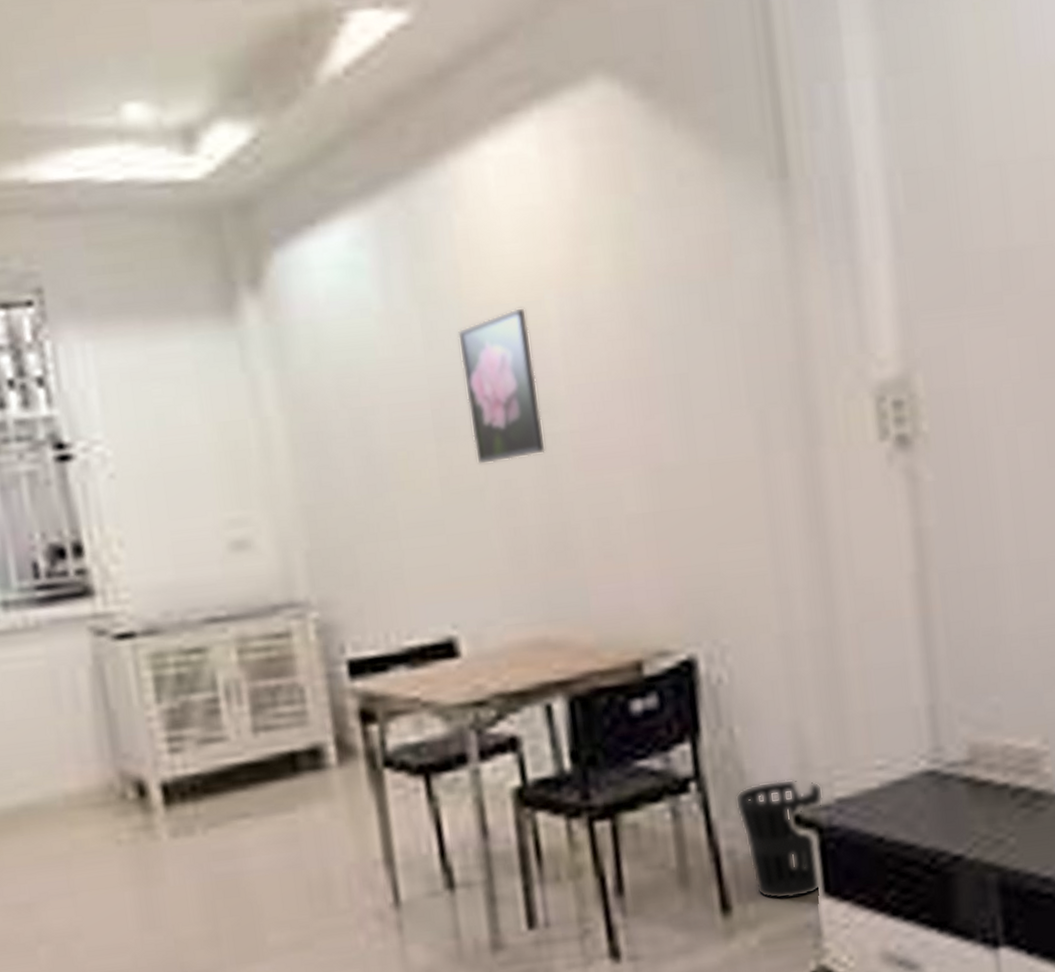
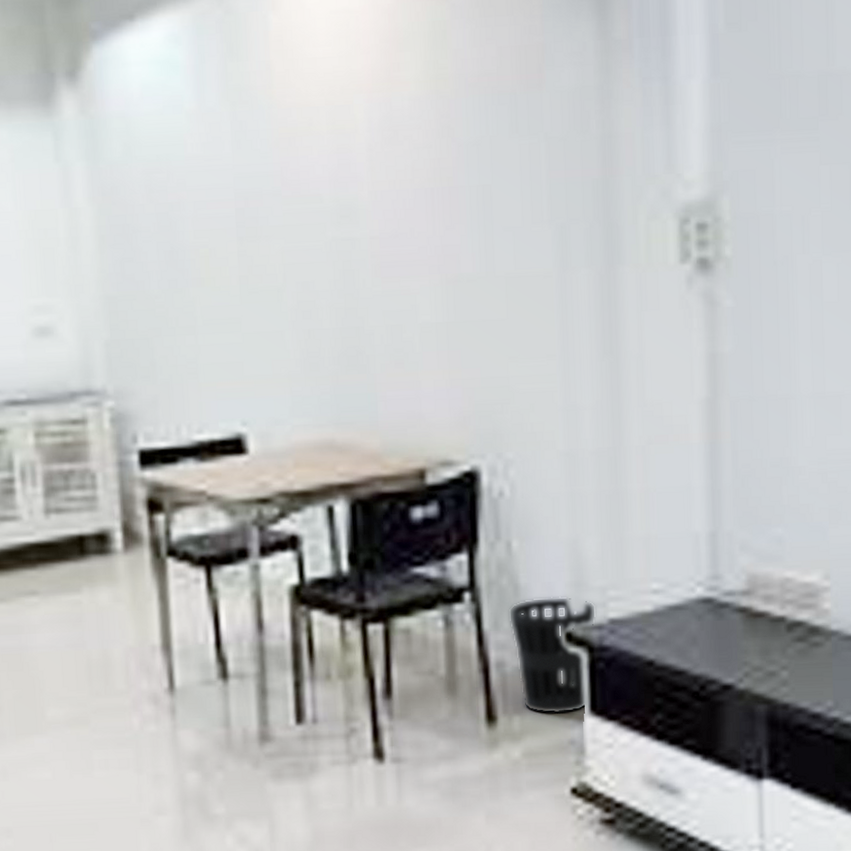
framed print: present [457,307,546,465] -> none [265,110,345,266]

